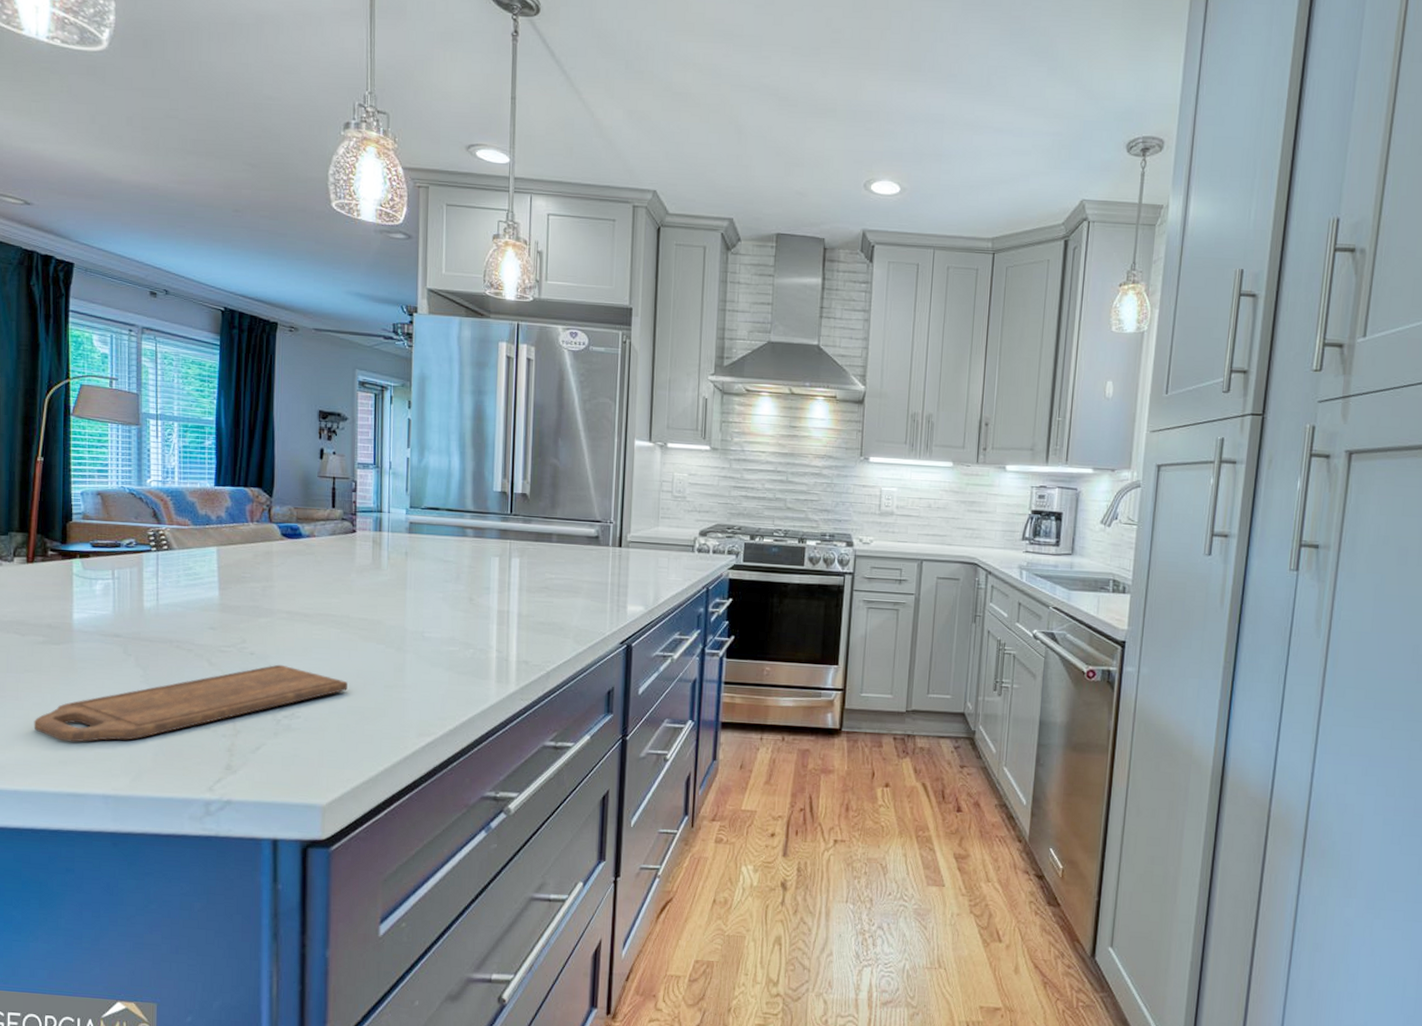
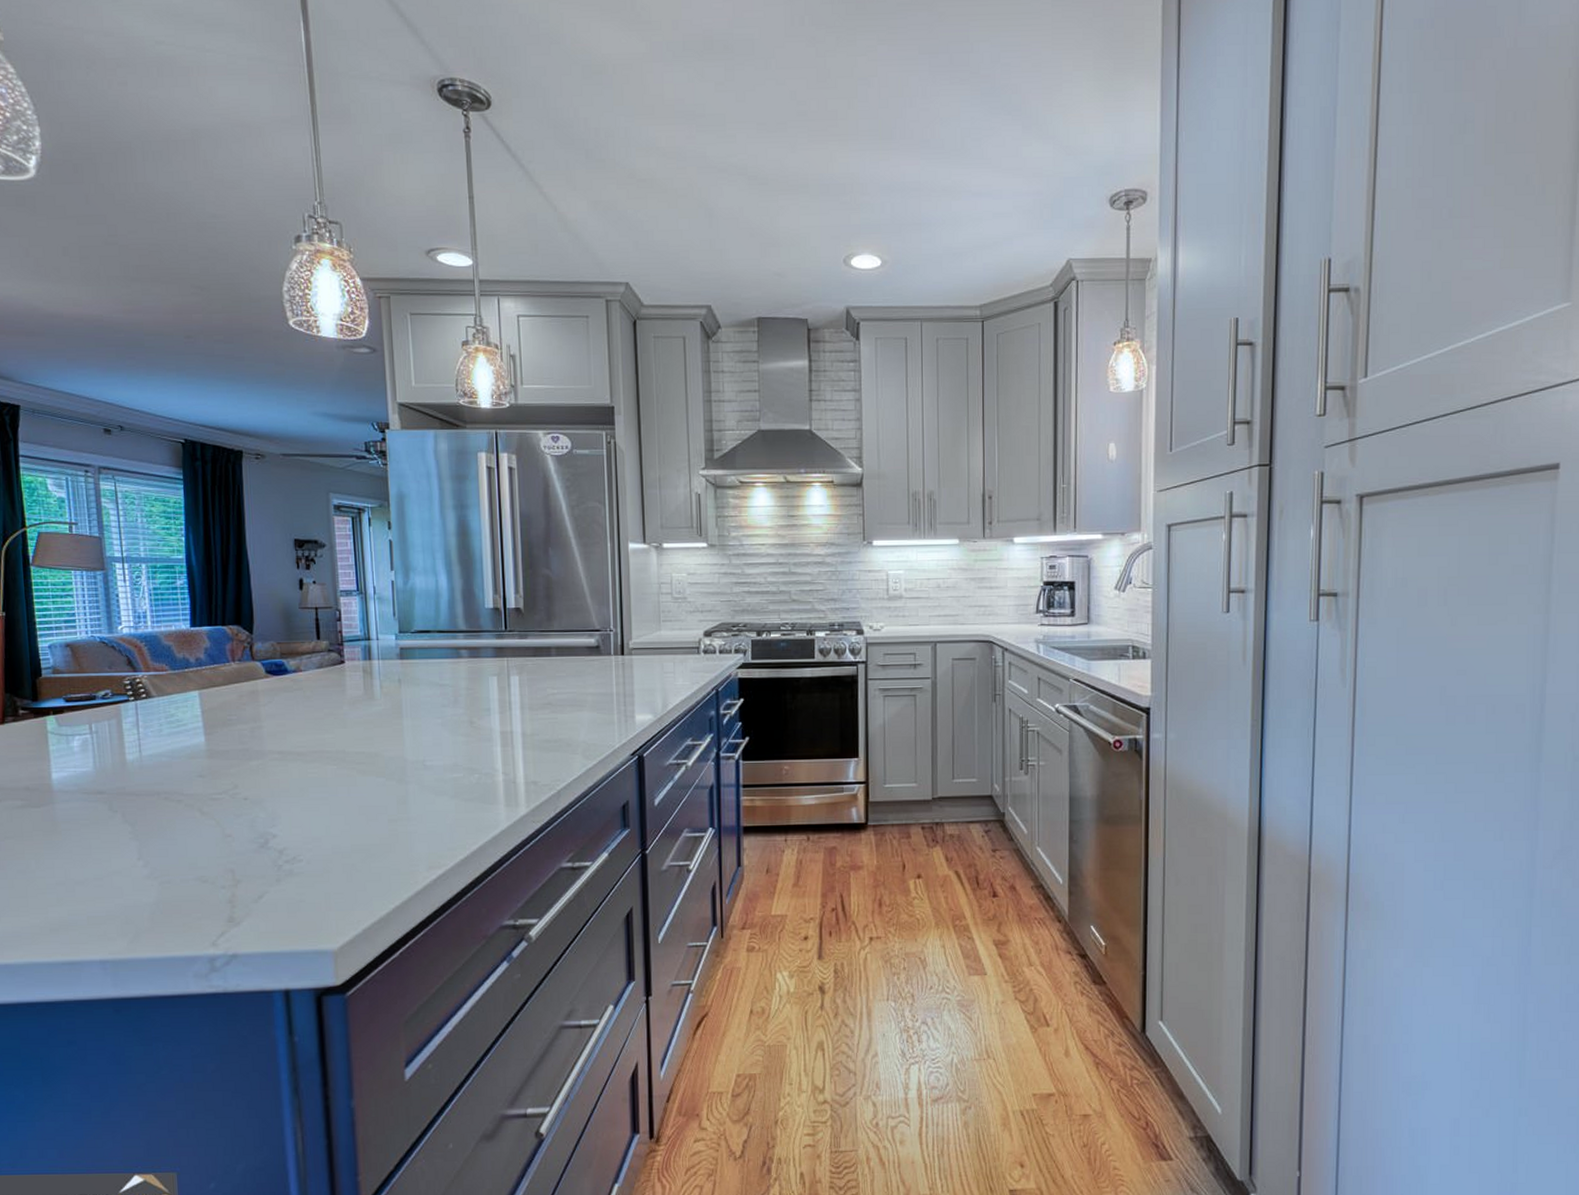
cutting board: present [33,664,348,742] -> none [19,807,350,908]

